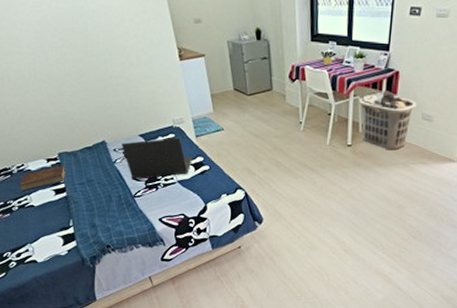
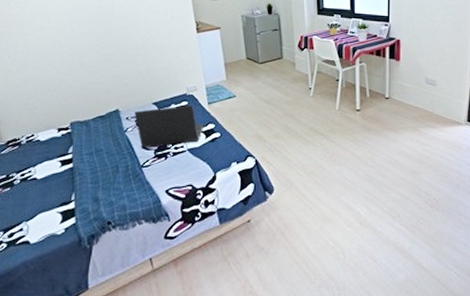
book: present [18,165,66,192] -> none [24,135,77,163]
clothes hamper: present [358,90,416,151] -> none [364,57,419,114]

